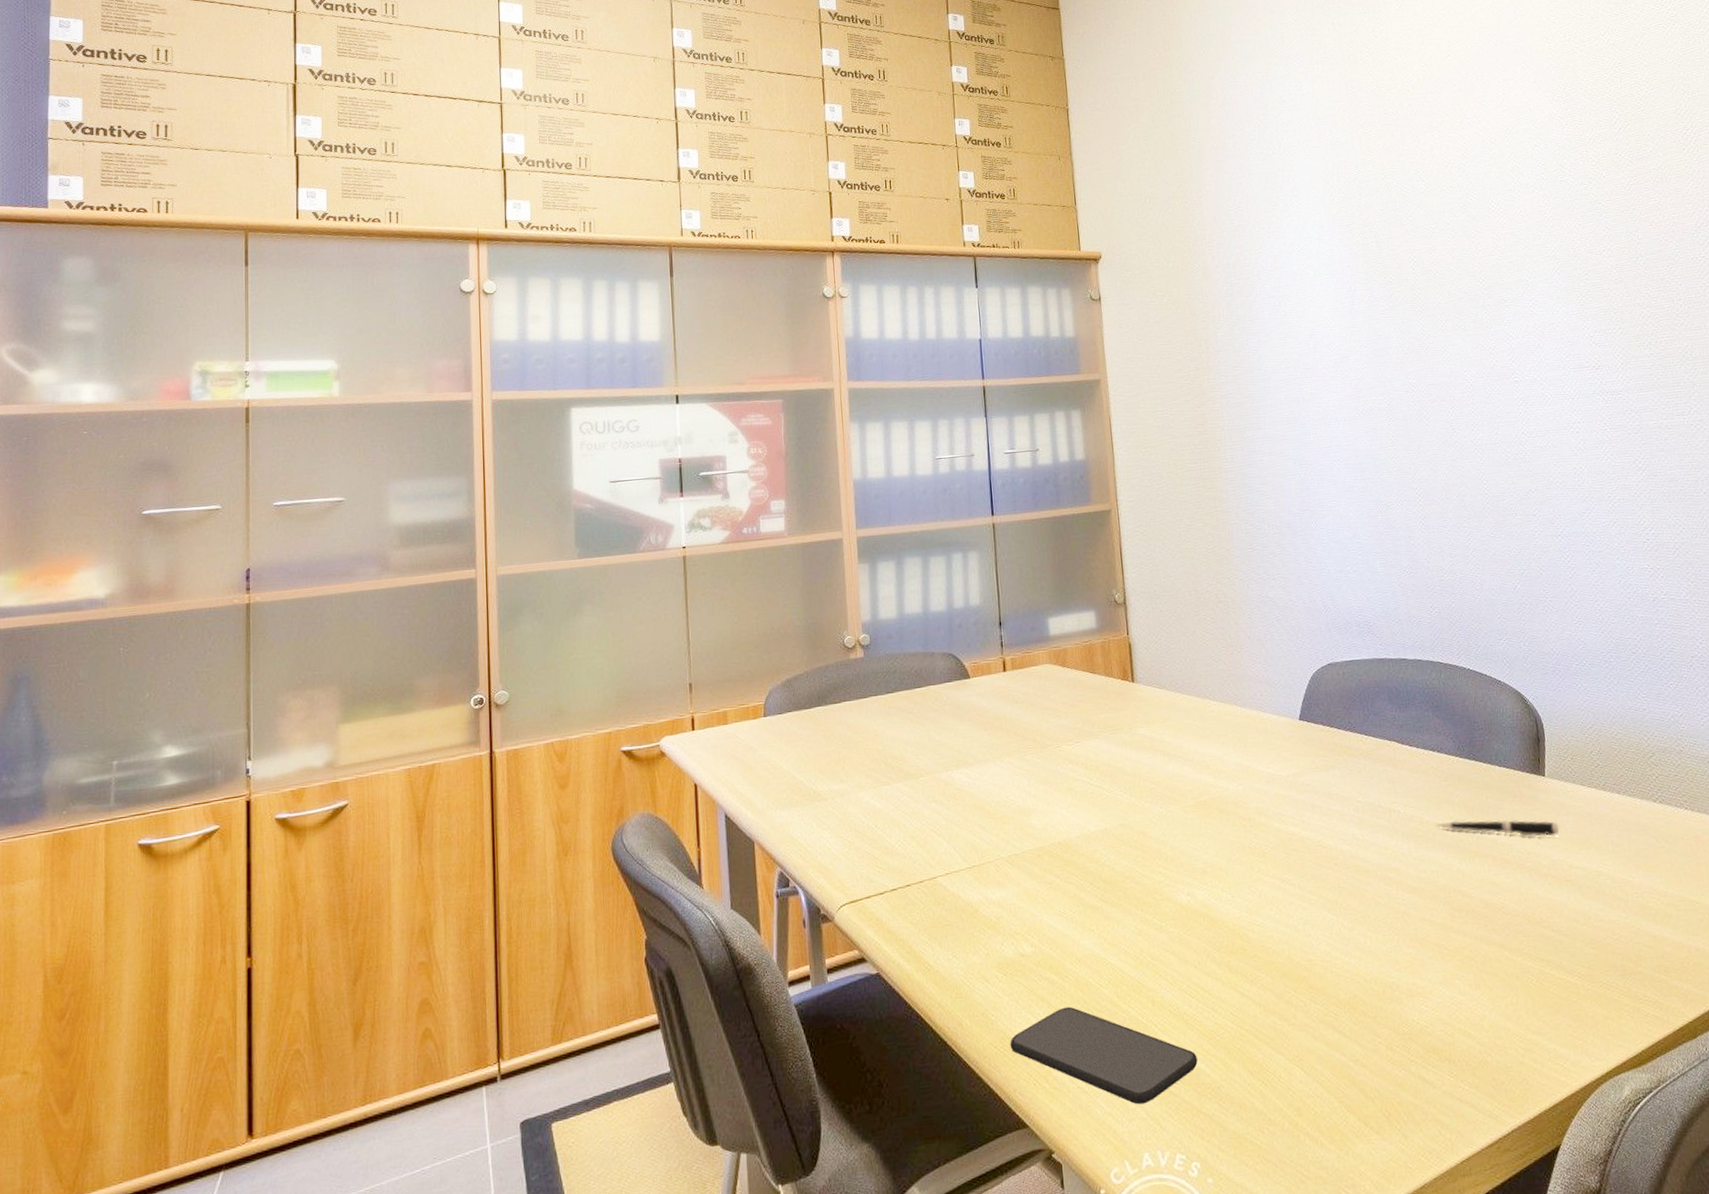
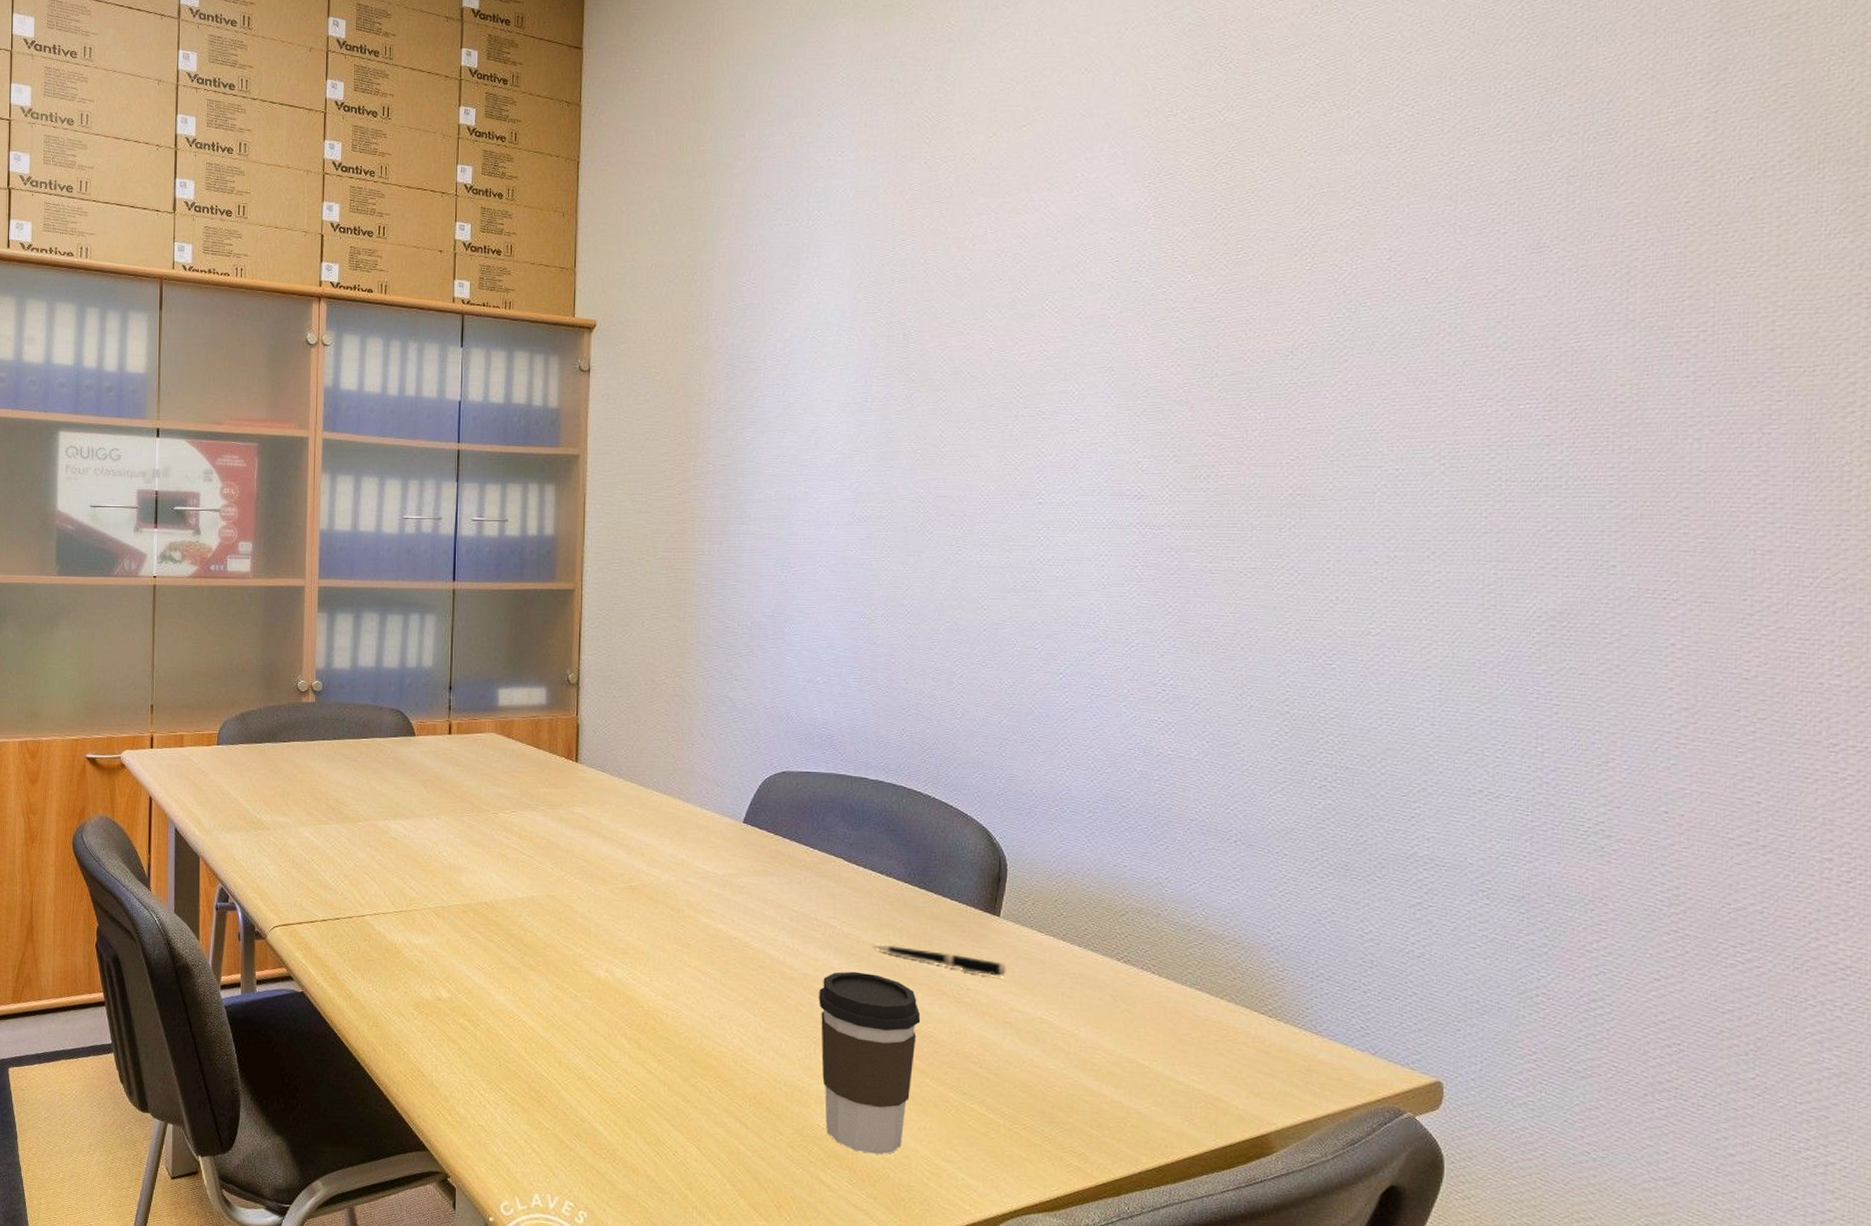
smartphone: present [1010,1006,1198,1105] -> none [418,1052,596,1151]
coffee cup: none [1393,853,1493,1041] -> present [819,971,921,1155]

